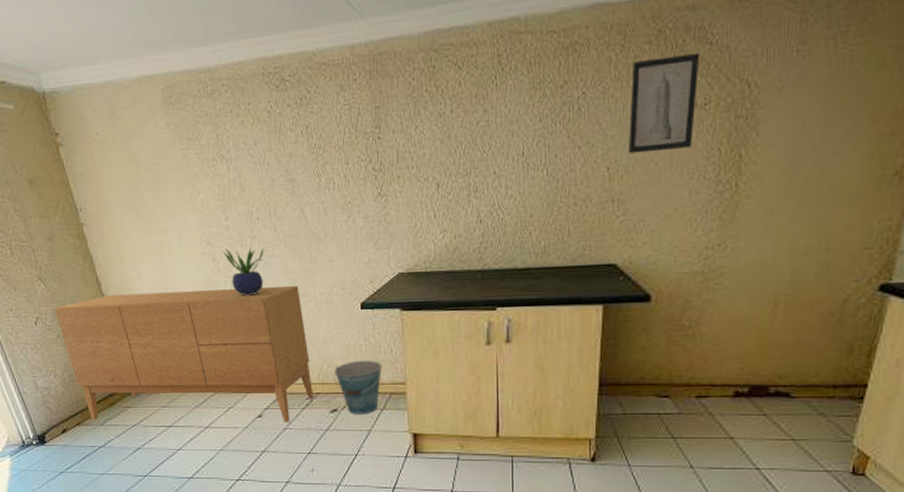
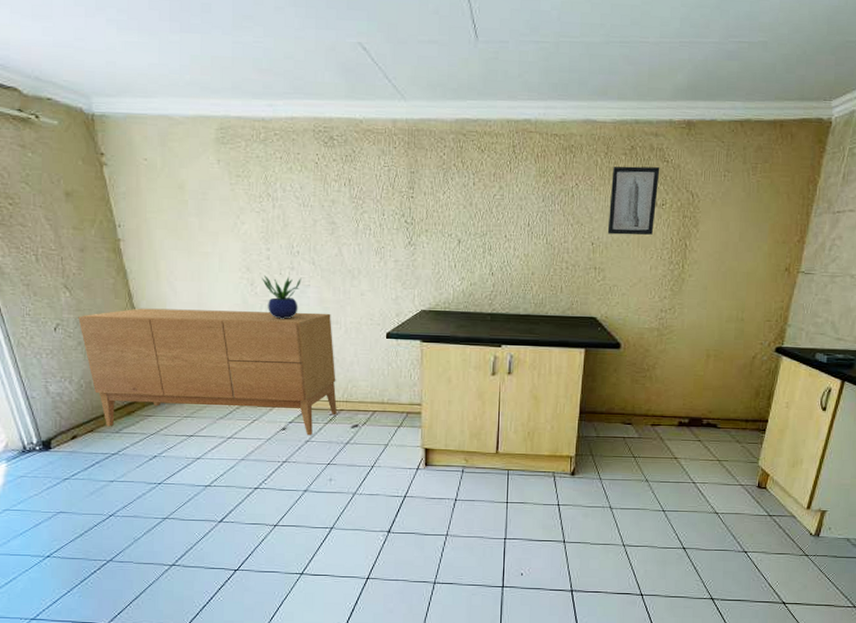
bucket: present [334,360,382,414] -> none [357,382,401,430]

